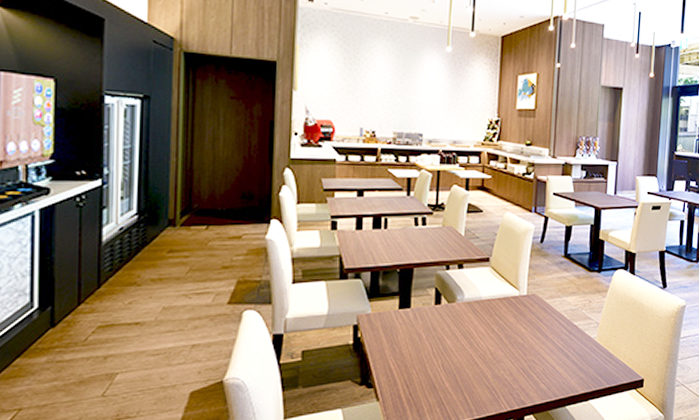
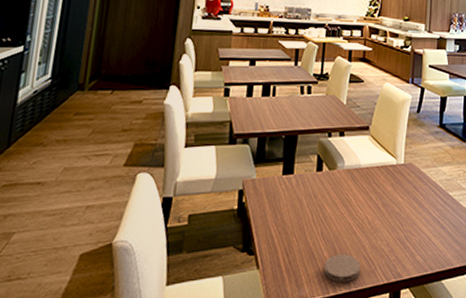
coaster: none [445,384,484,411] -> present [323,254,361,282]

